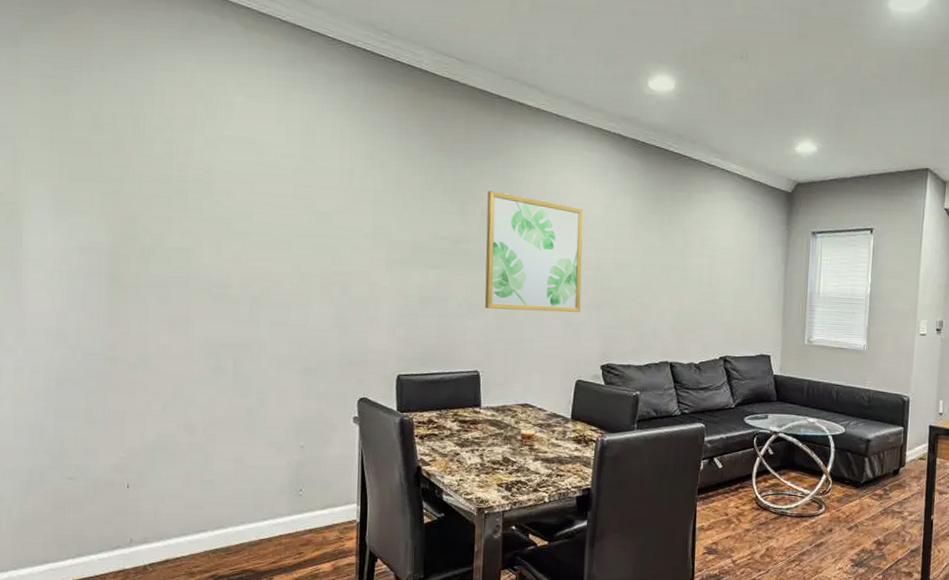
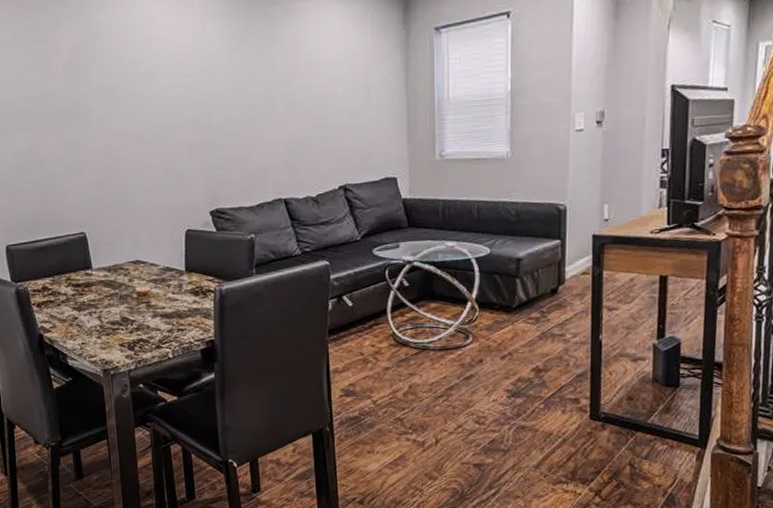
wall art: present [484,190,584,313] -> none [67,37,181,166]

